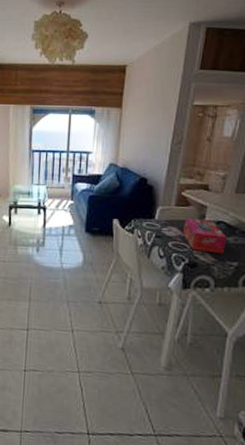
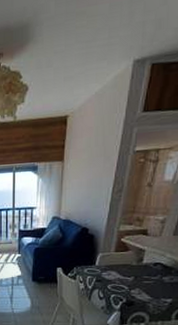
tissue box: present [182,218,226,254] -> none [121,262,163,292]

